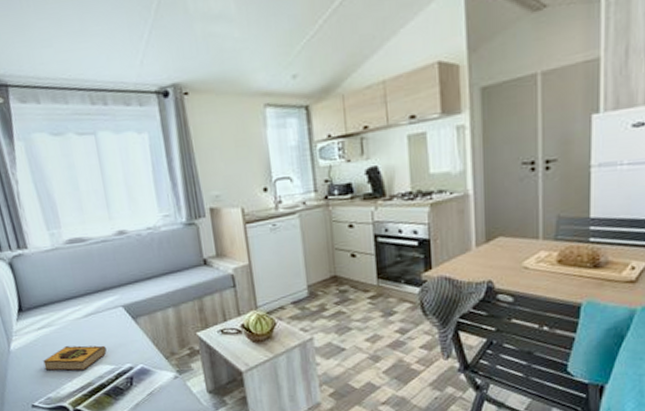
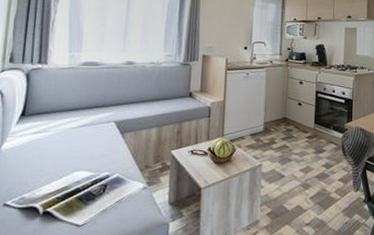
hardback book: present [43,345,107,371] -> none [28,151,90,175]

